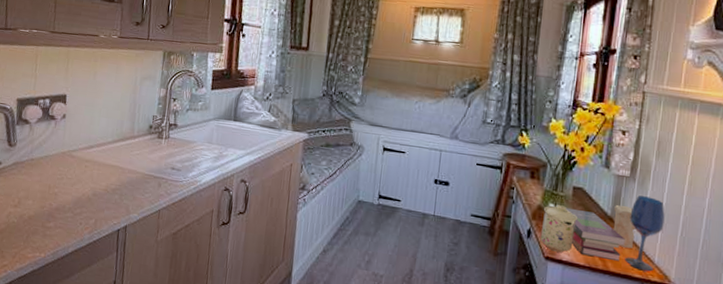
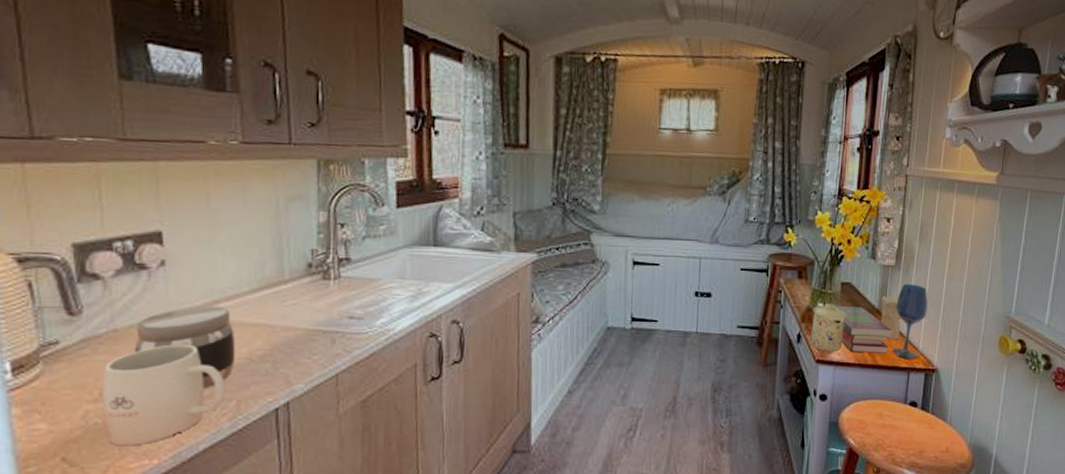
mug: none [18,173,90,242] -> present [101,344,226,446]
jar: none [40,148,100,208] -> present [134,305,236,389]

